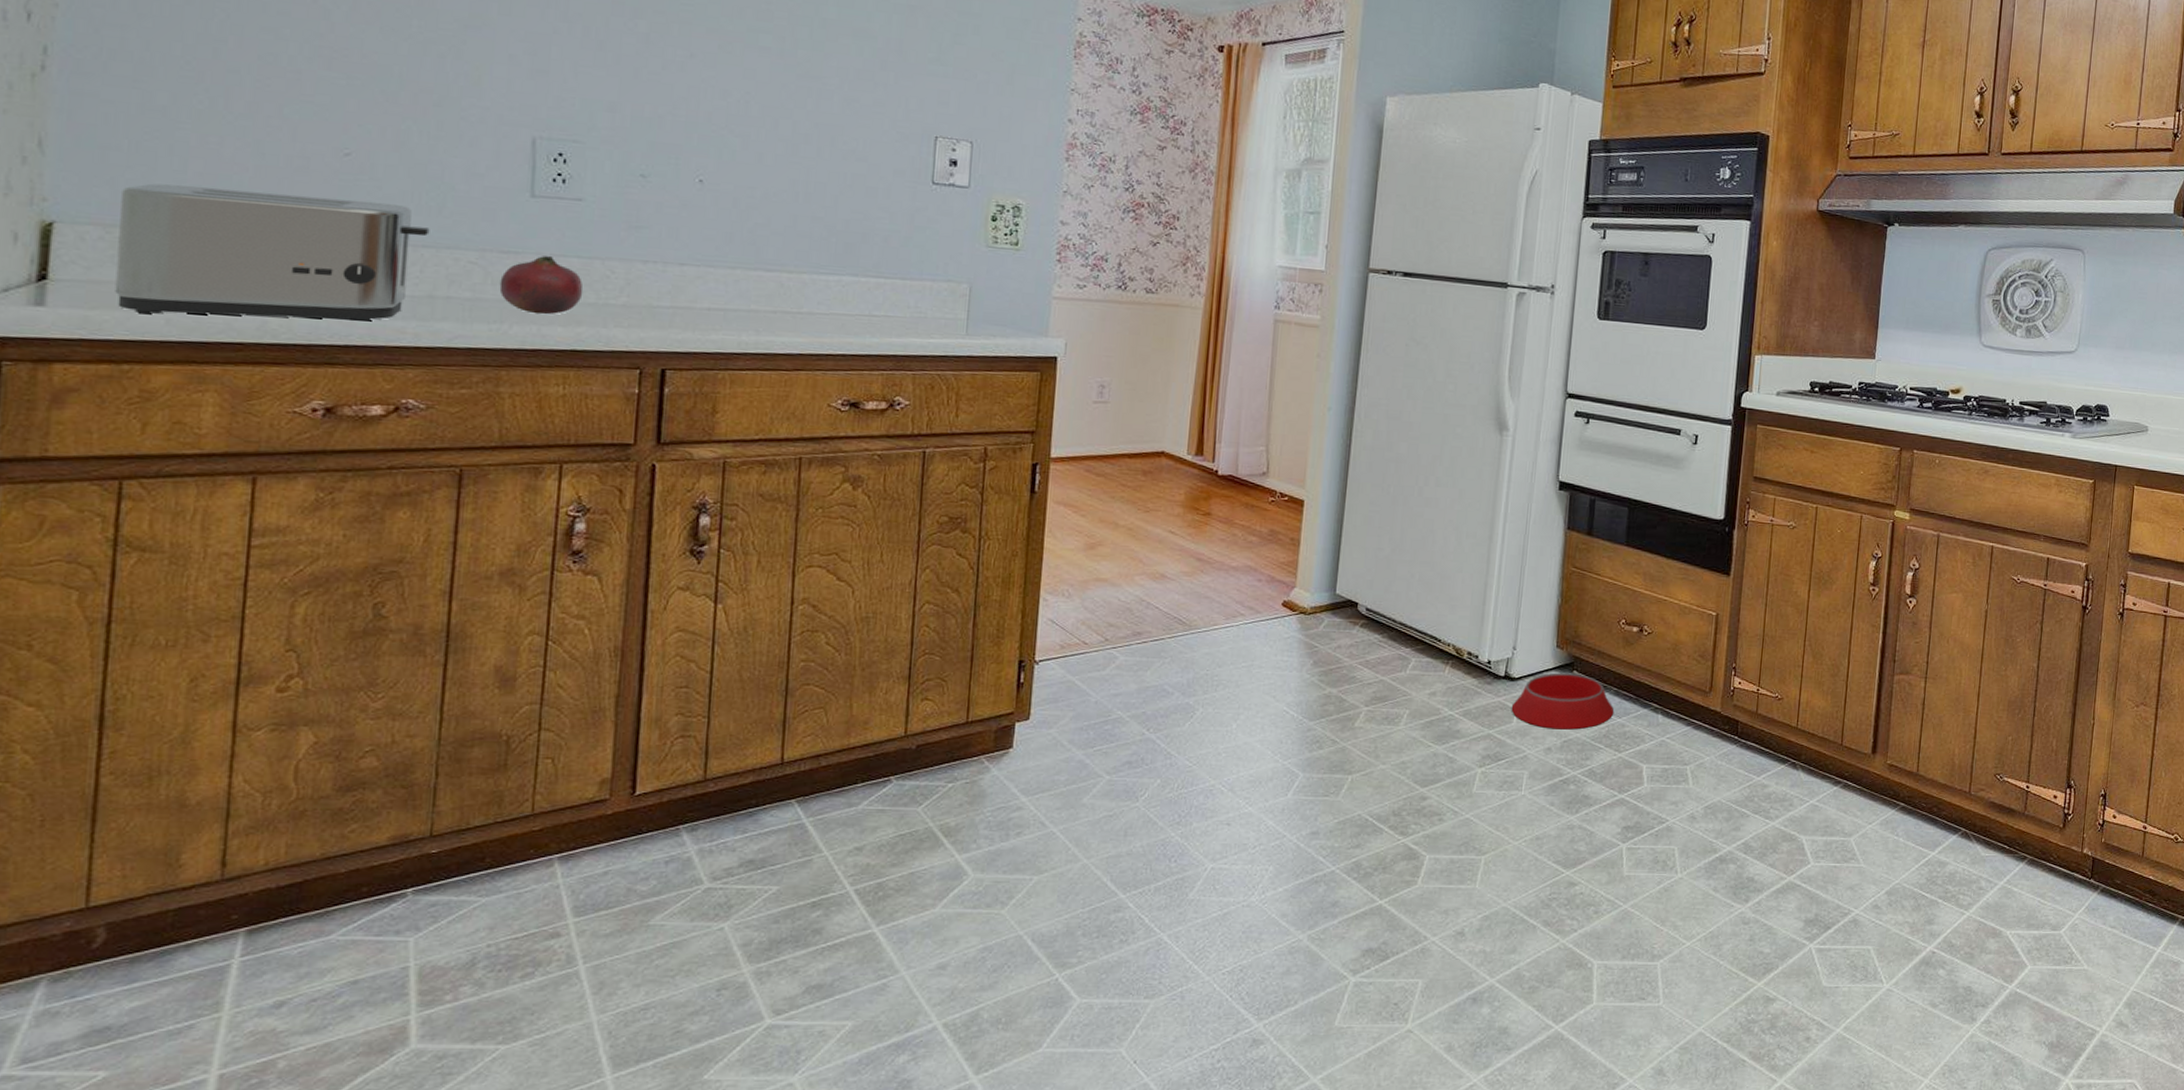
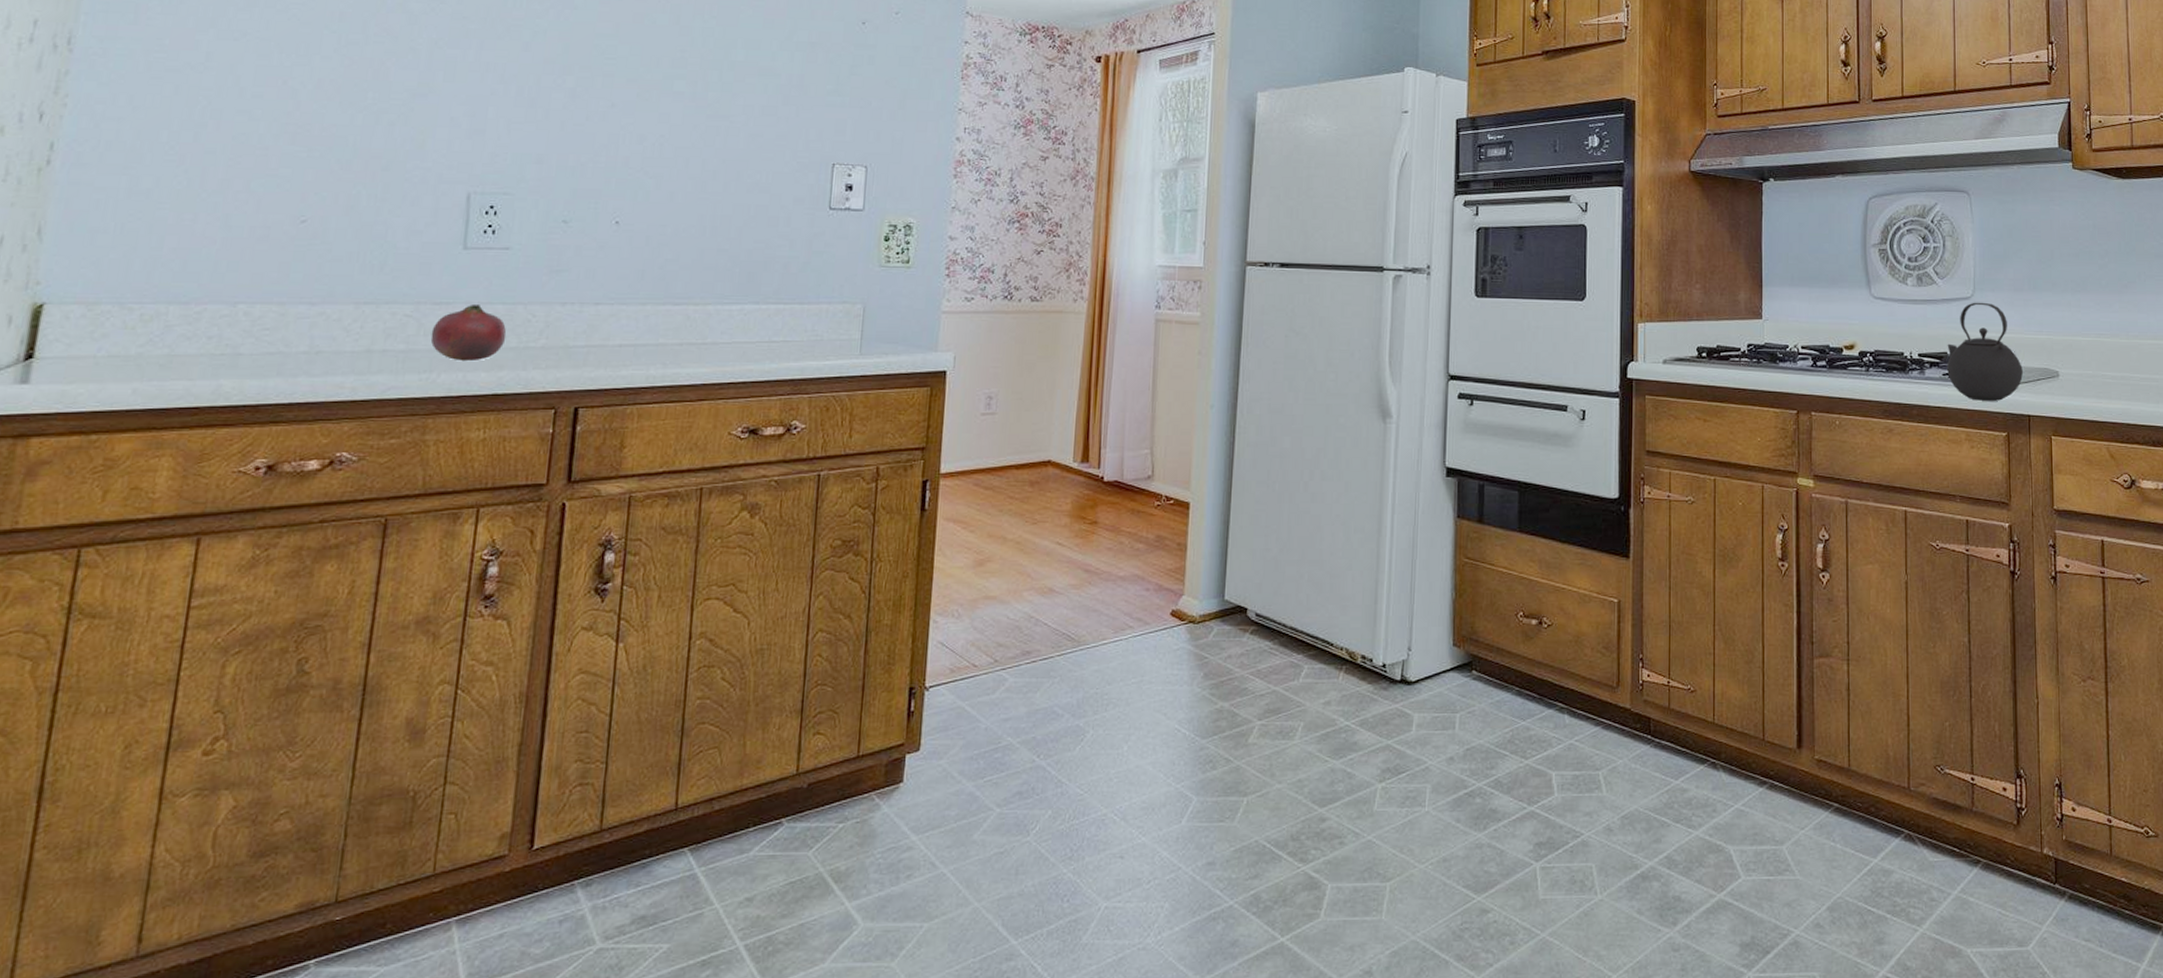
toaster: present [115,183,430,322] -> none [90,260,372,384]
pet bowl: present [1511,672,1614,730] -> none [1409,673,1518,736]
kettle: none [2044,356,2115,450] -> present [1946,302,2023,401]

